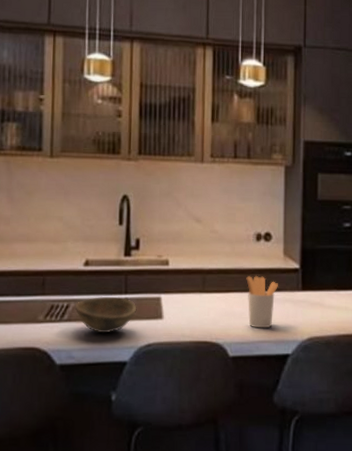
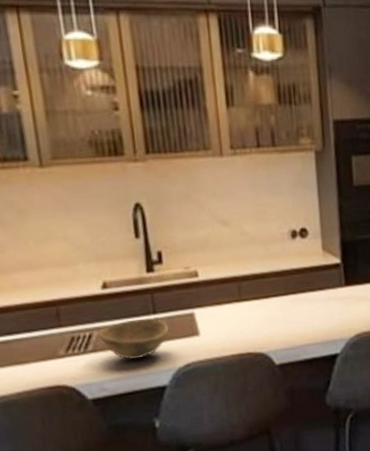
utensil holder: present [246,276,278,329] -> none [285,276,320,332]

